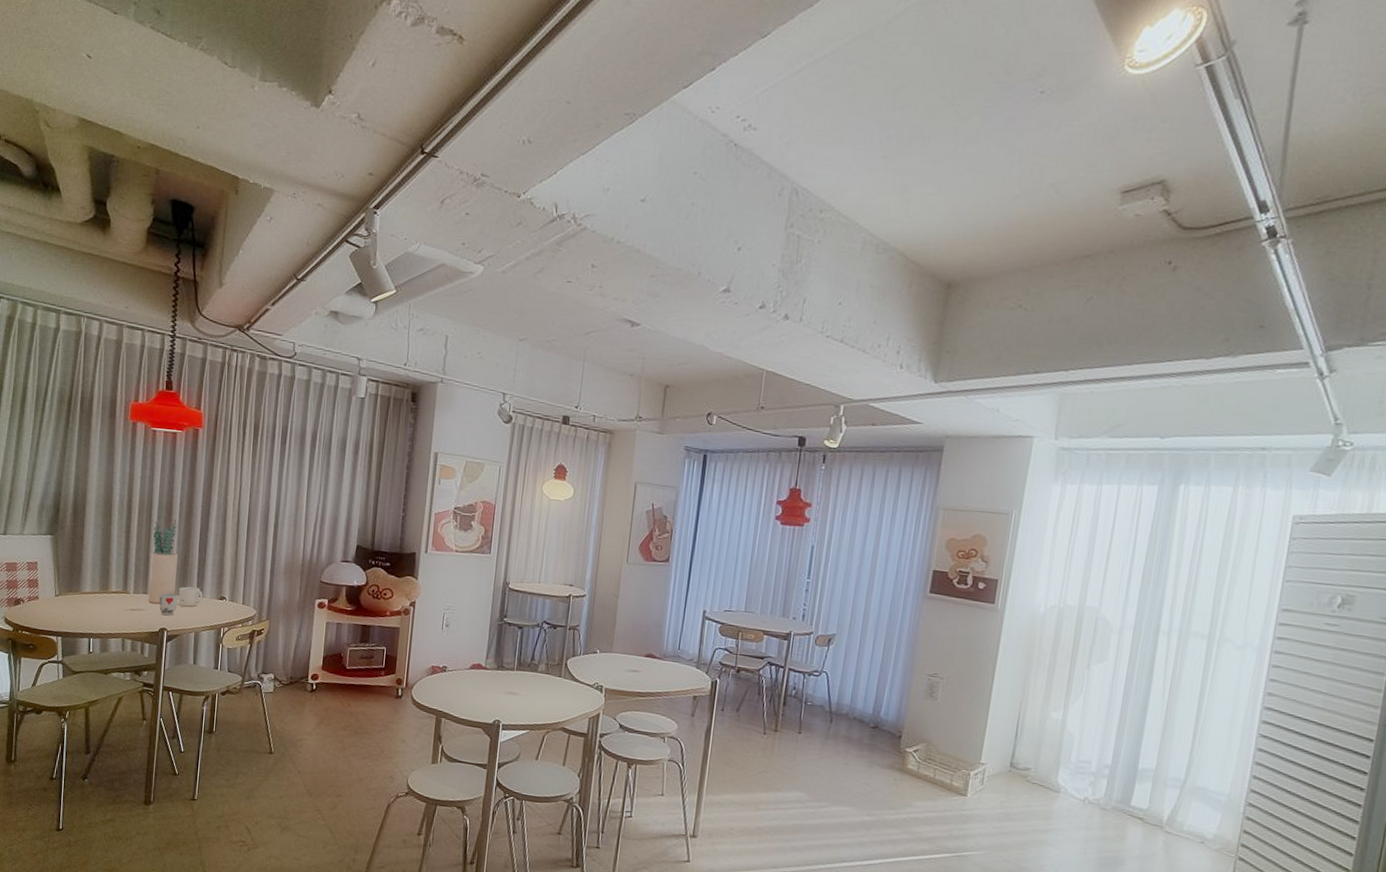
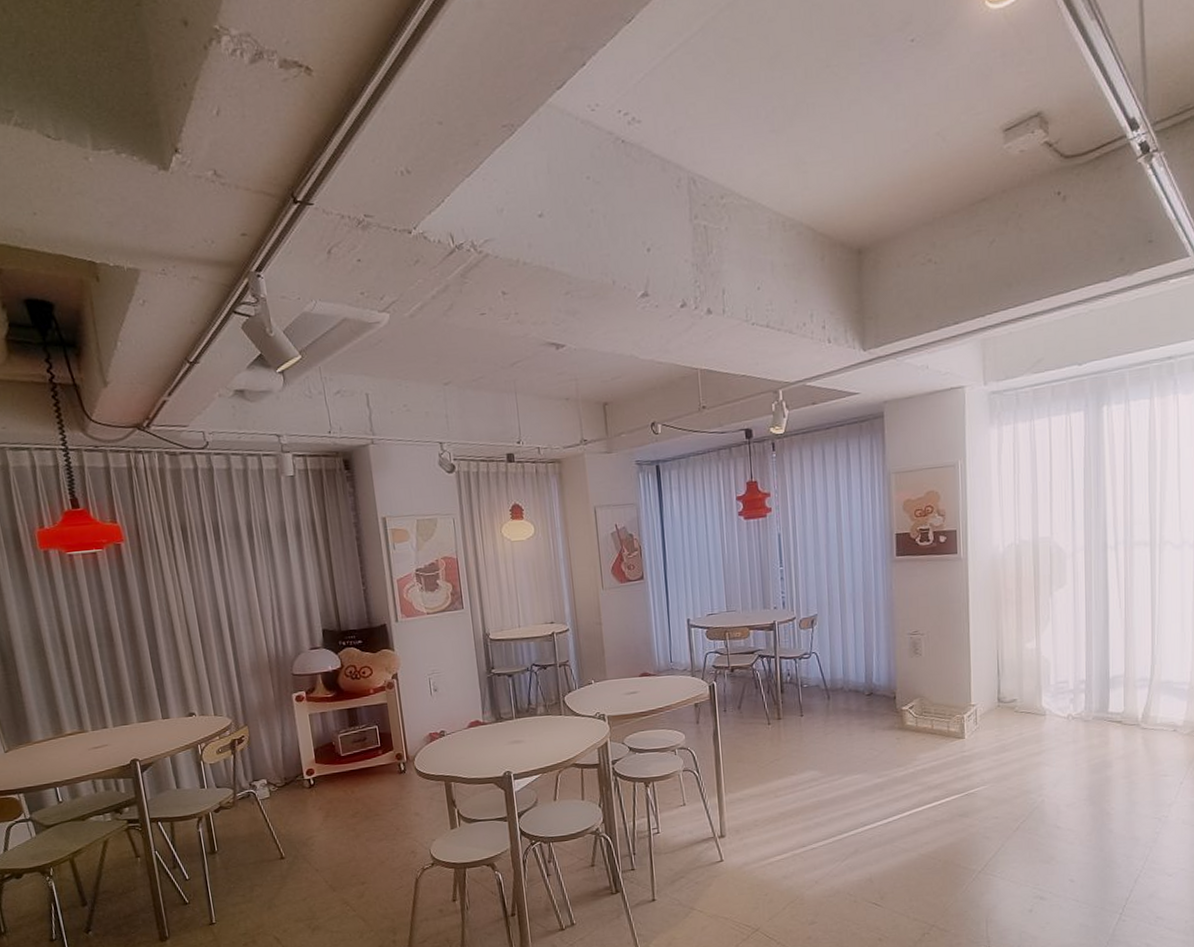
vase: present [148,519,178,604] -> none [97,644,138,737]
cup: present [159,593,179,616] -> none [121,720,144,746]
mug: present [178,586,203,607] -> none [141,709,170,732]

